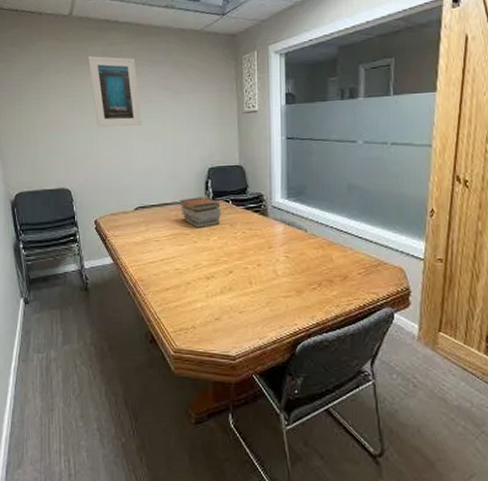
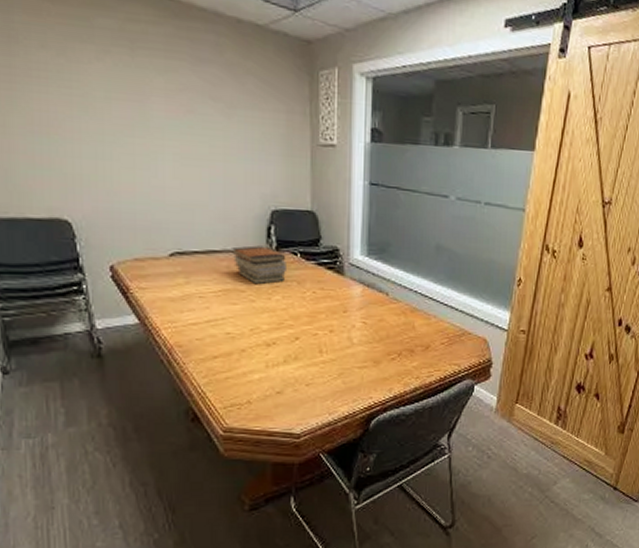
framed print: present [88,55,142,127] -> none [95,31,180,144]

